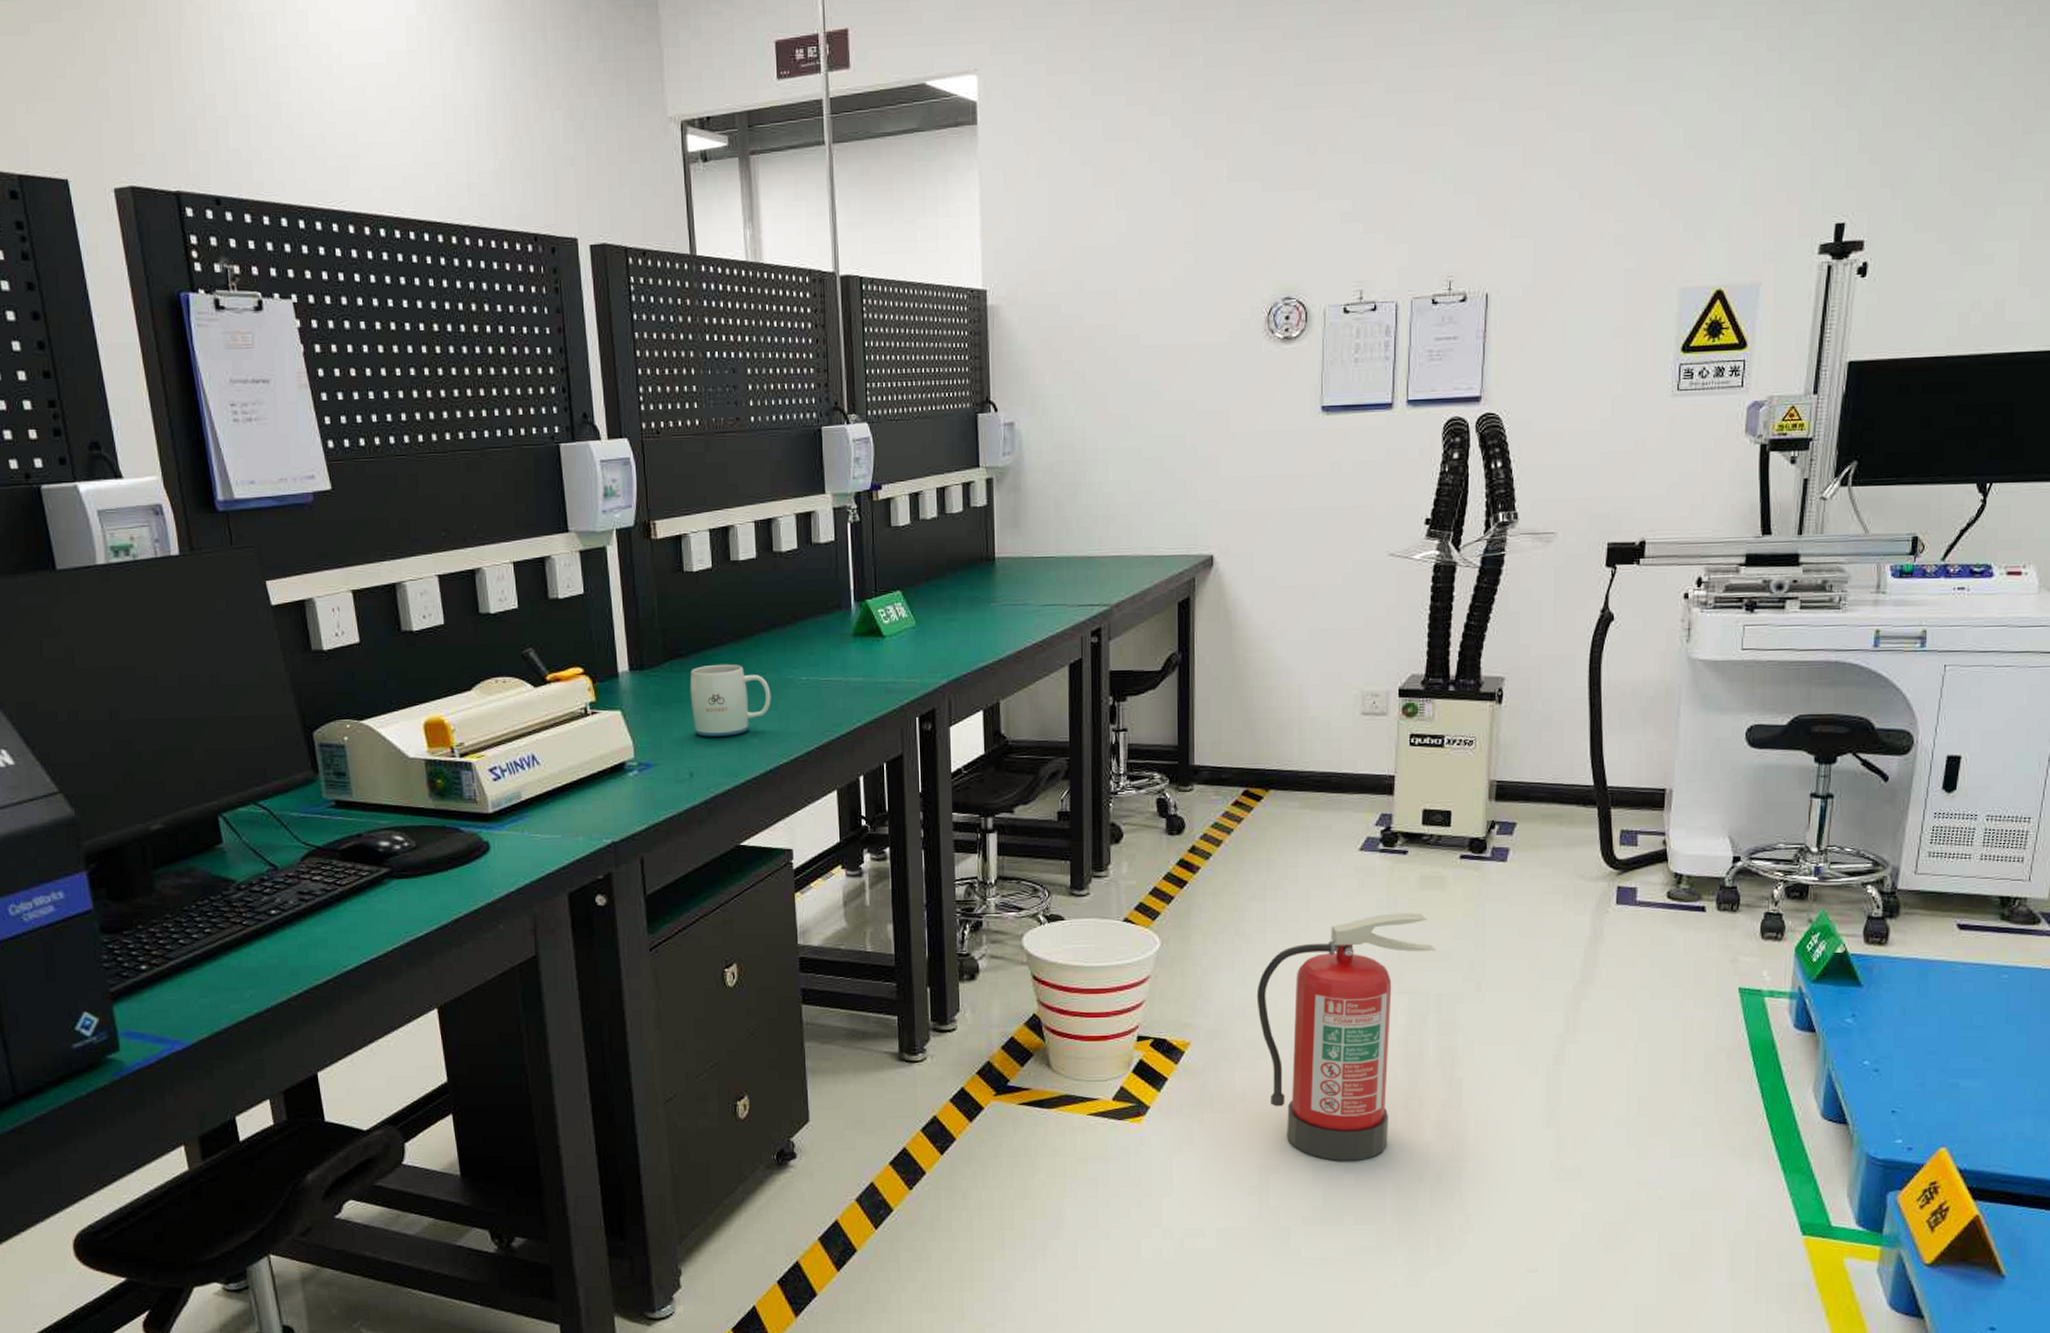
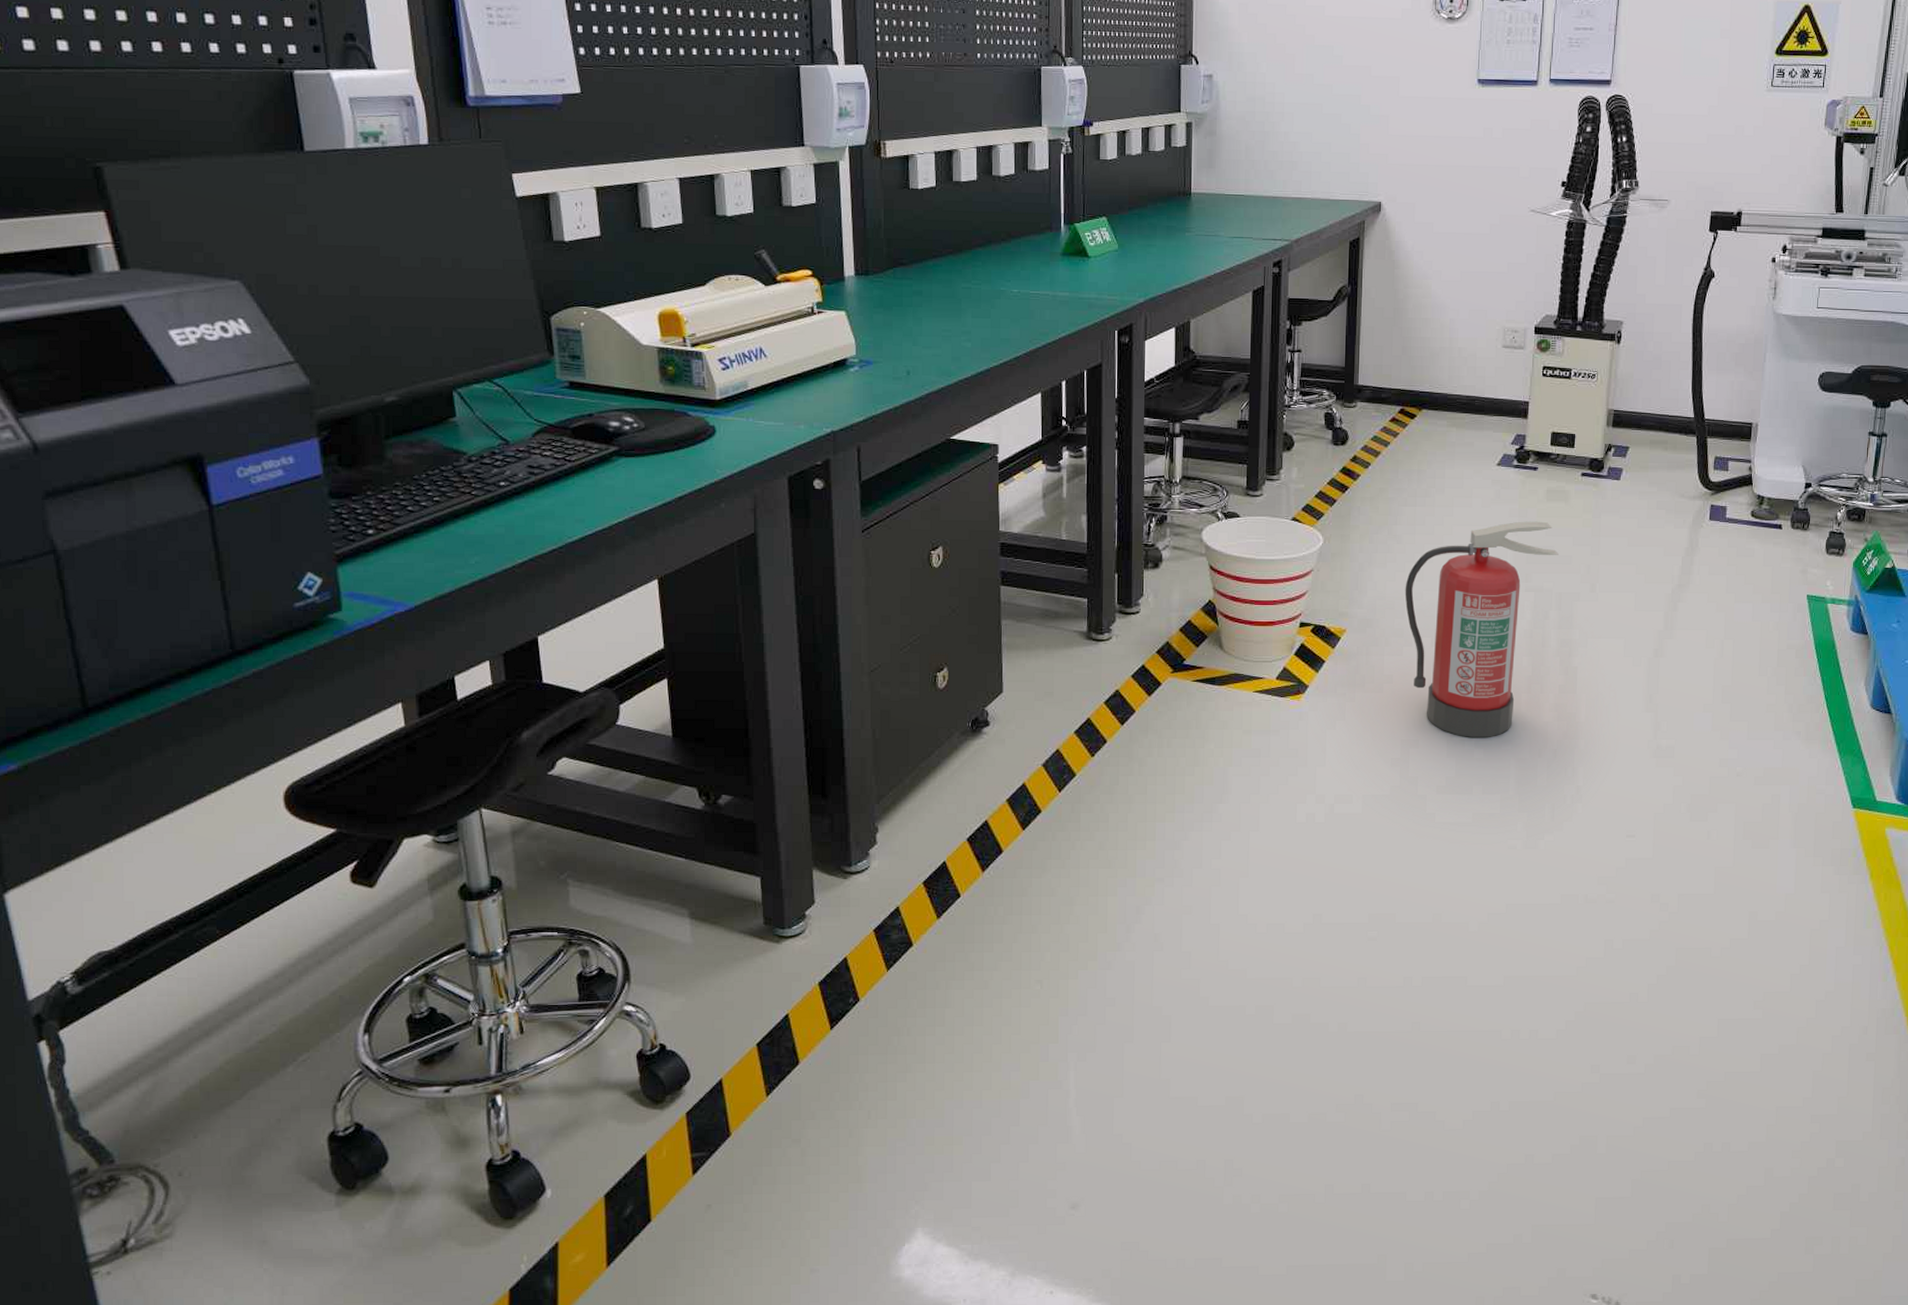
mug: present [689,663,771,737] -> none [910,274,985,340]

